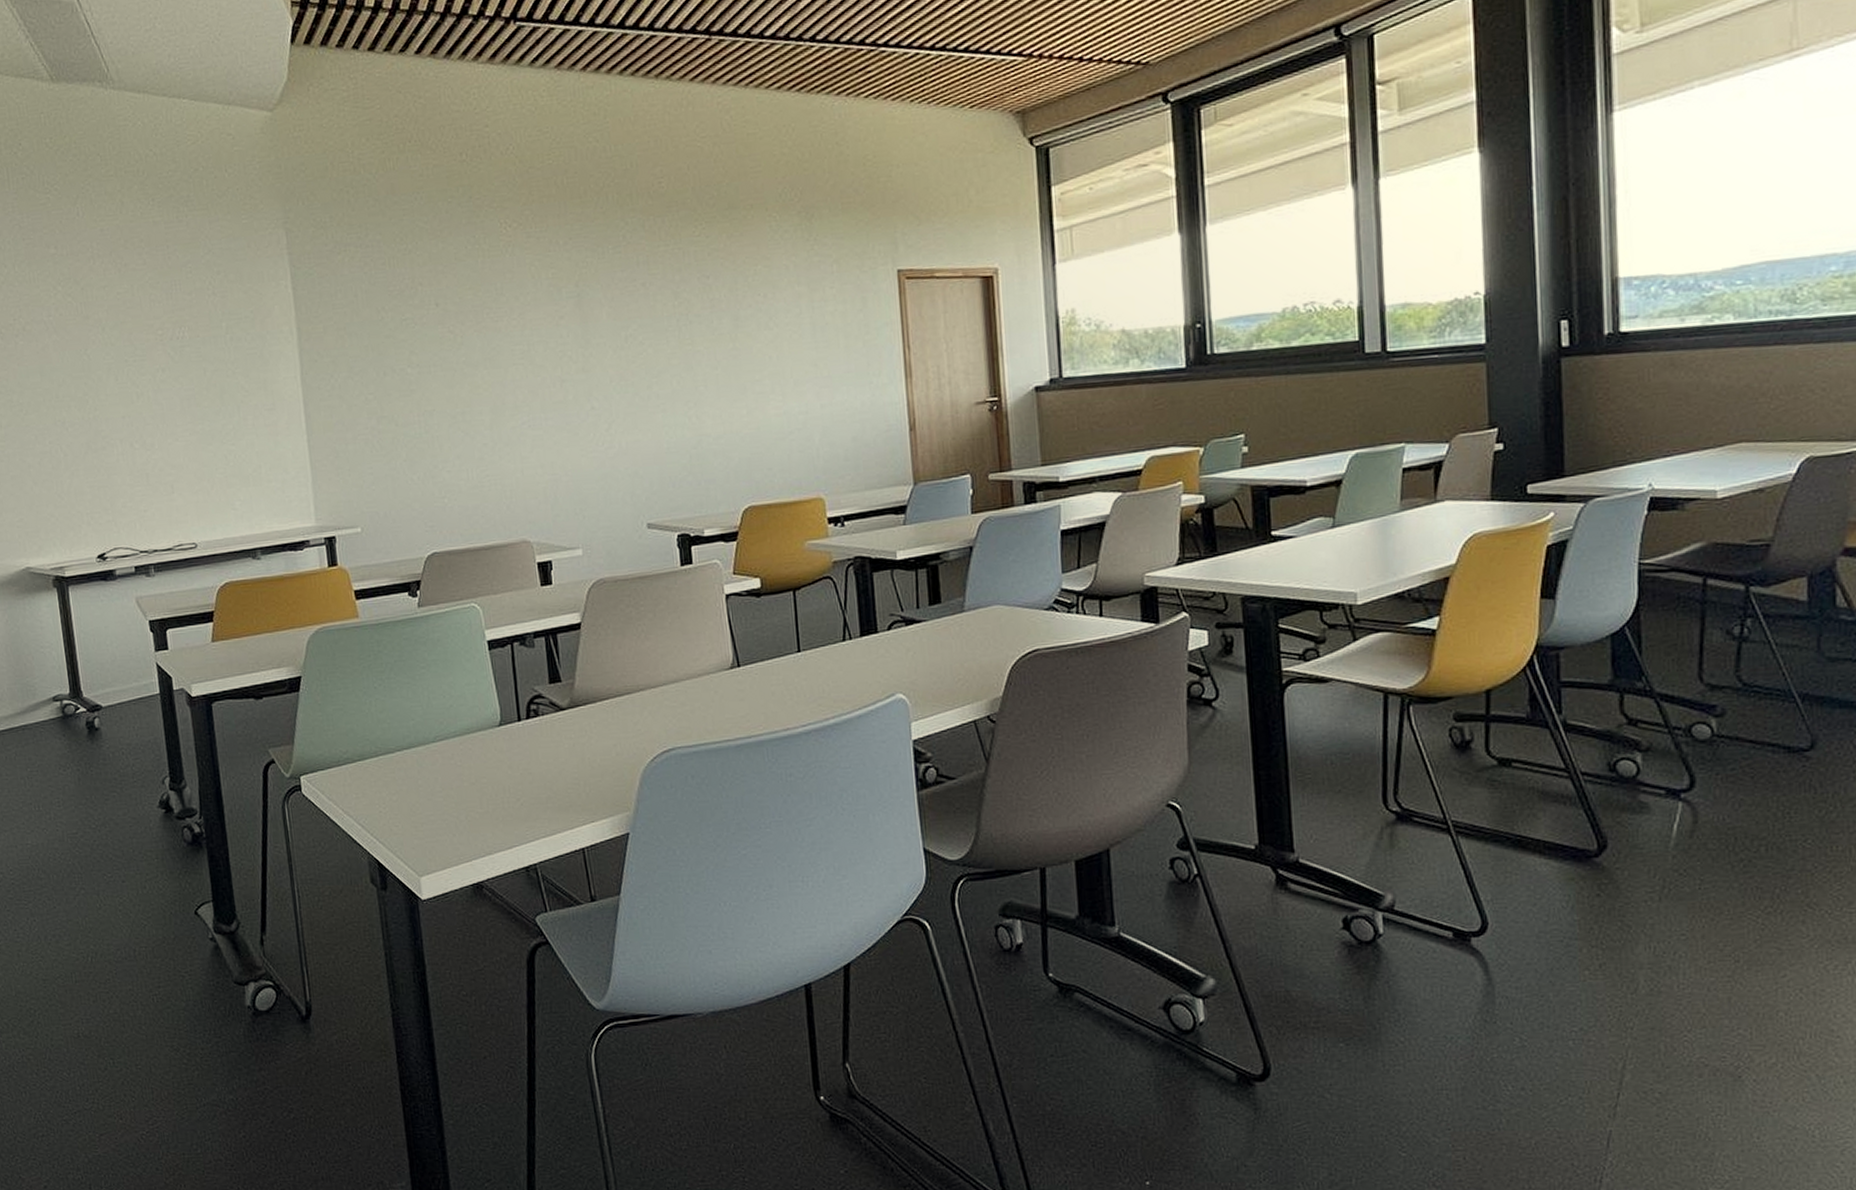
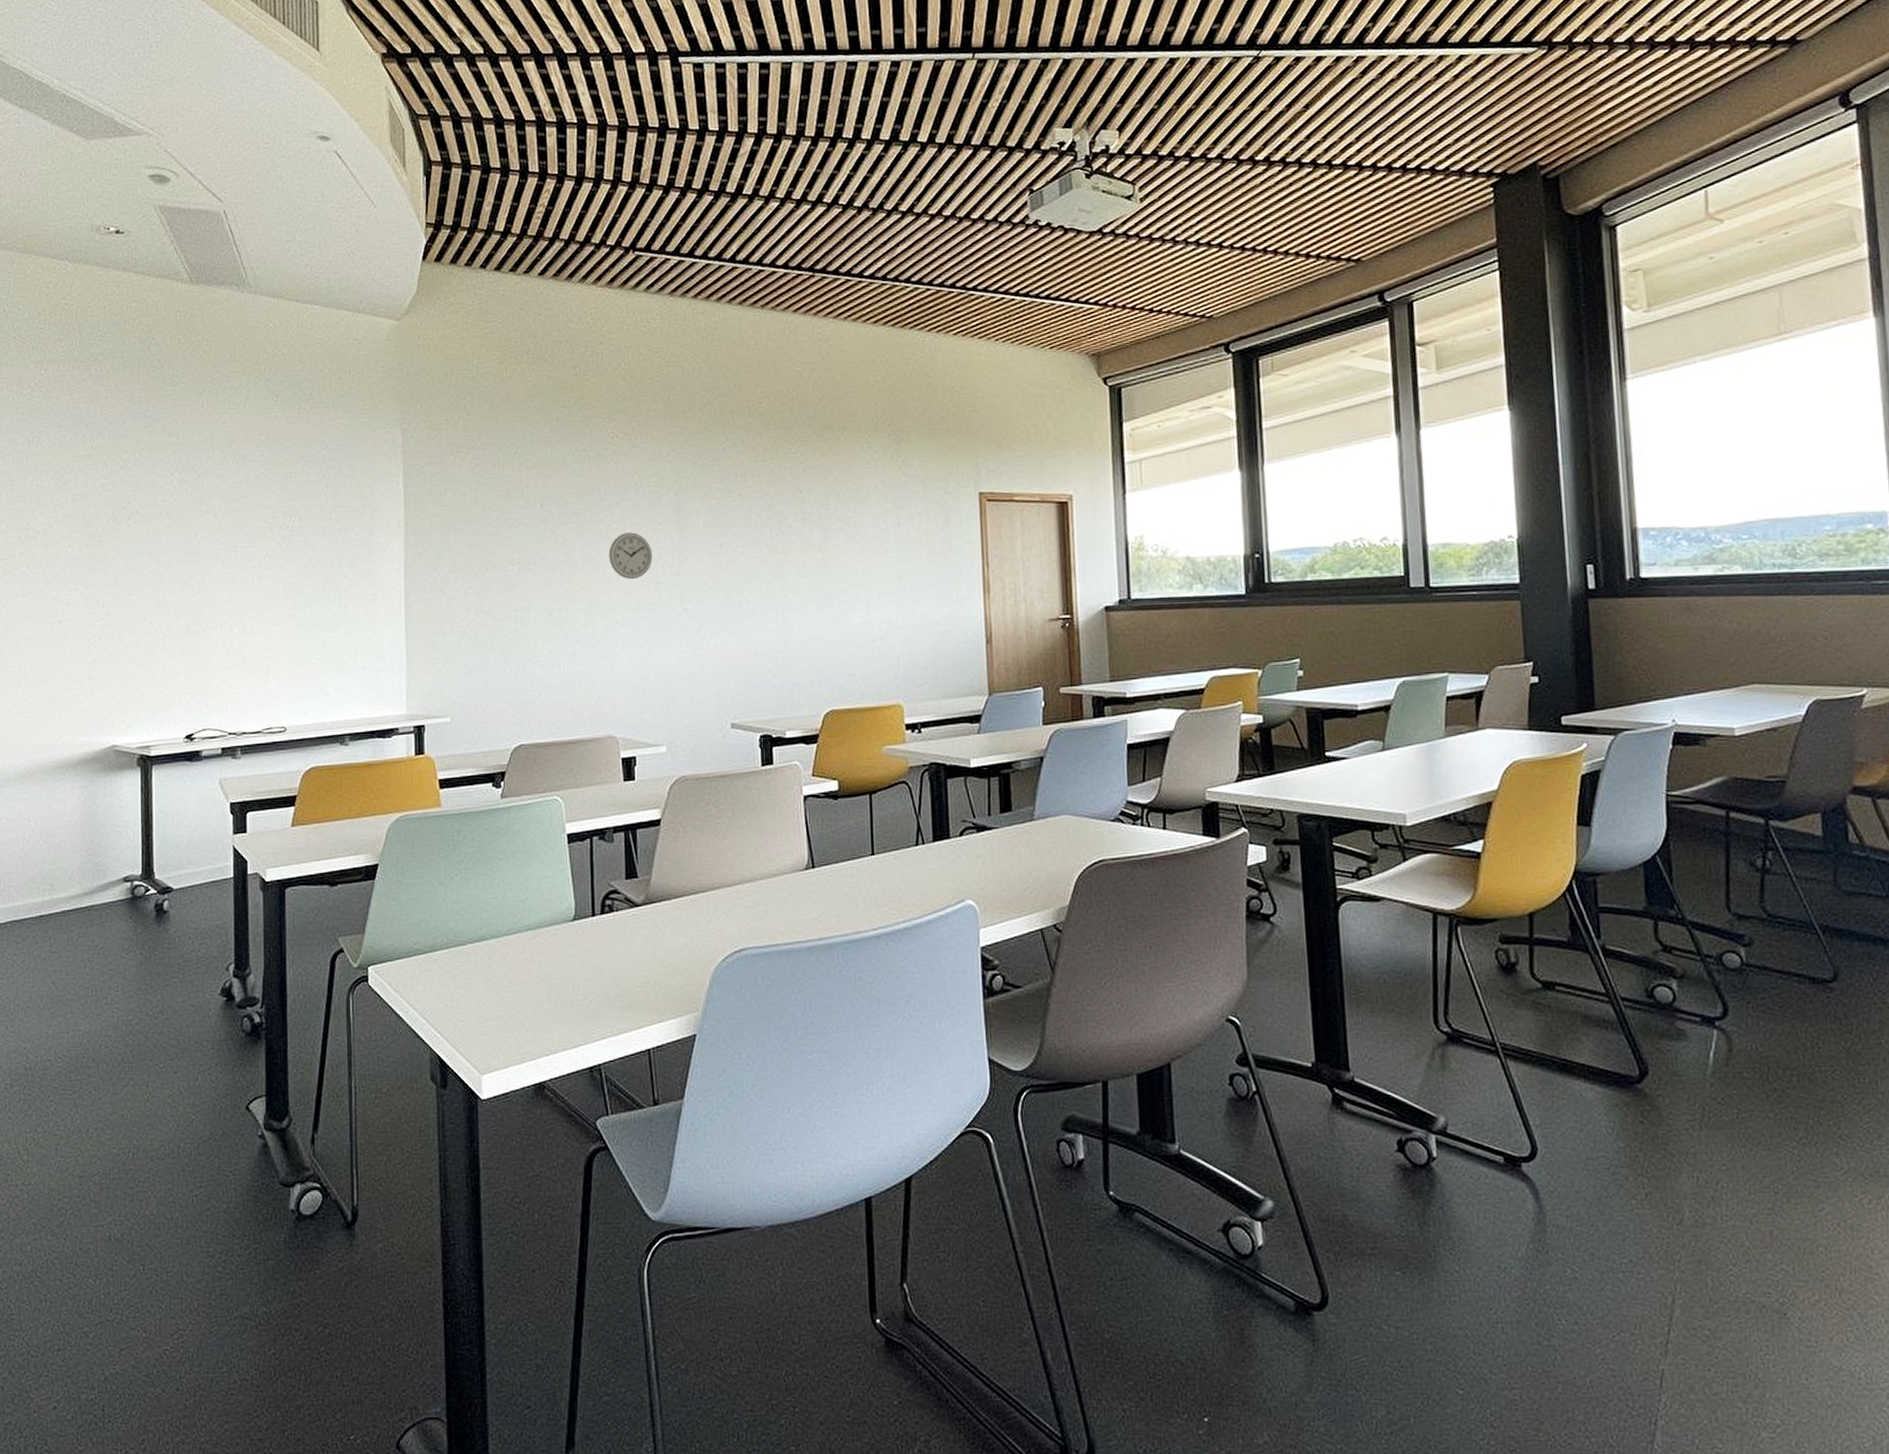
wall clock: none [509,328,556,379] -> present [608,532,653,580]

